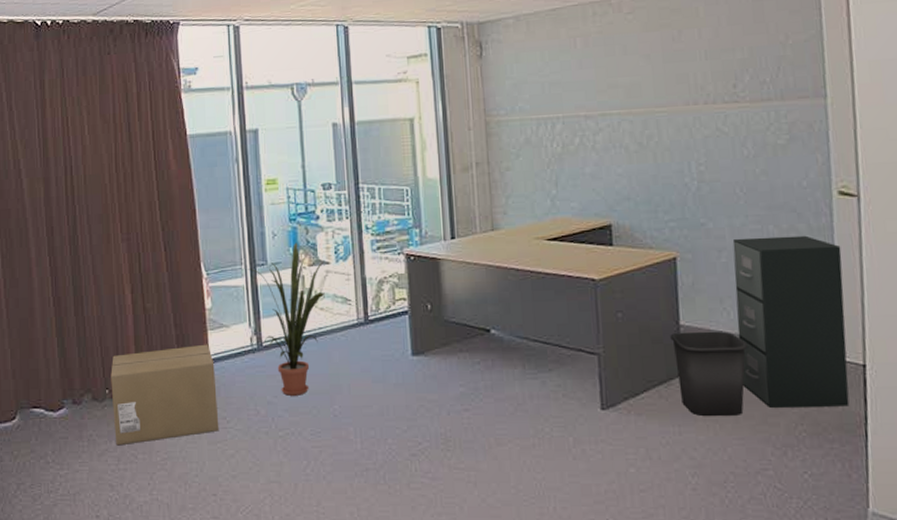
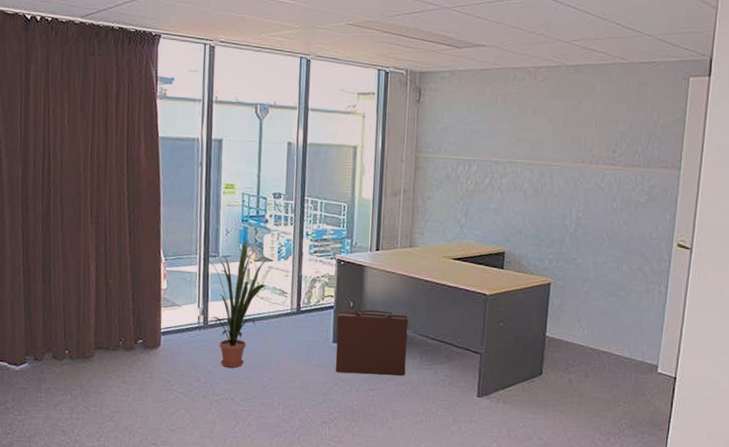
box: present [111,344,219,446] -> none [70,319,165,399]
briefcase: none [413,311,506,392] -> present [335,309,408,376]
waste bin: present [670,331,748,416] -> none [537,341,594,409]
filing cabinet: present [732,235,850,407] -> none [586,272,673,408]

